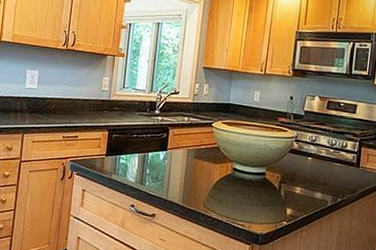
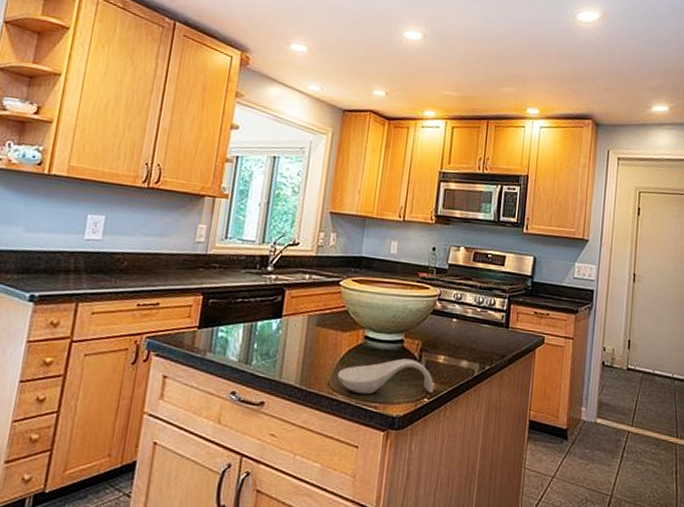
spoon rest: none [211,187,292,217] -> present [337,358,434,395]

